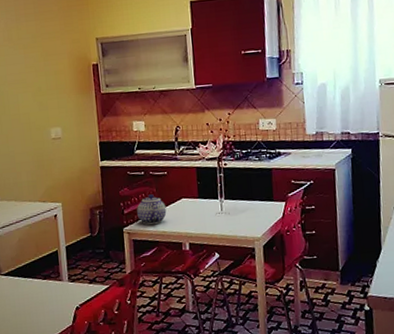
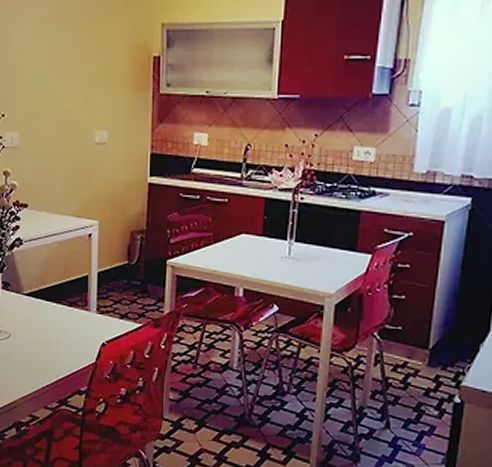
teapot: present [137,194,167,225] -> none [186,224,221,260]

